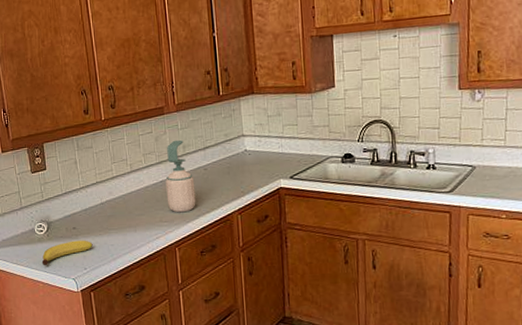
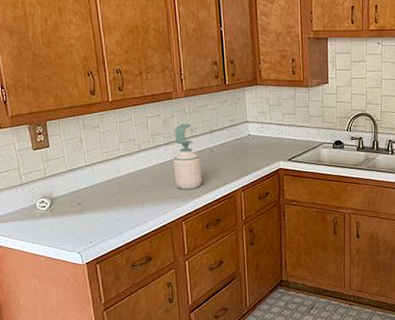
fruit: present [41,240,93,266] -> none [44,215,99,241]

